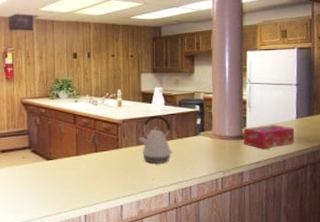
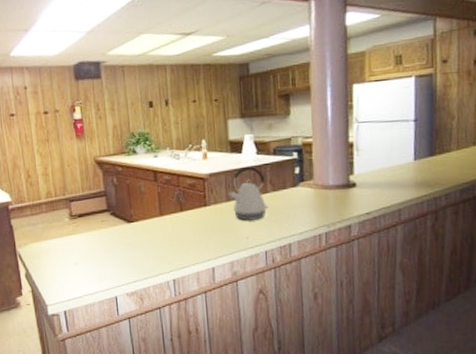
tissue box: present [243,125,295,149] -> none [349,169,412,198]

